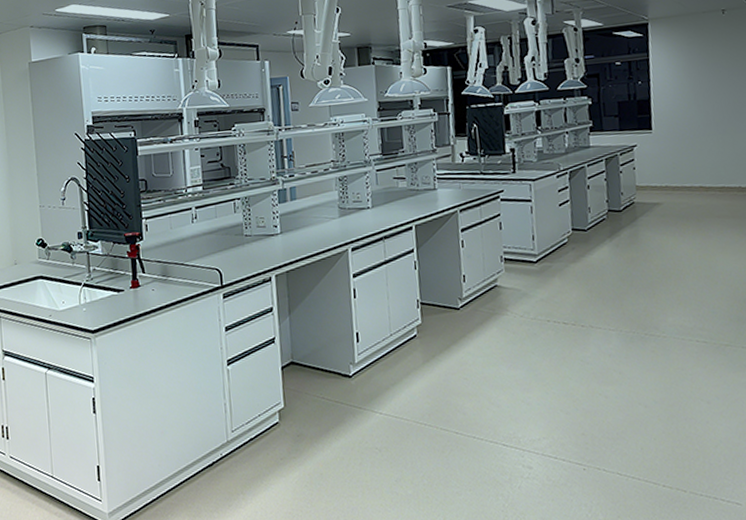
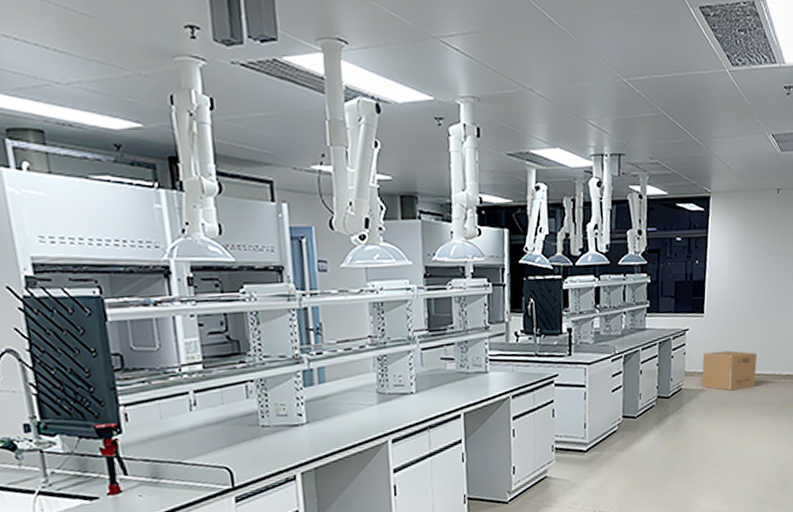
cardboard box: none [654,164,719,204] -> present [701,350,757,391]

